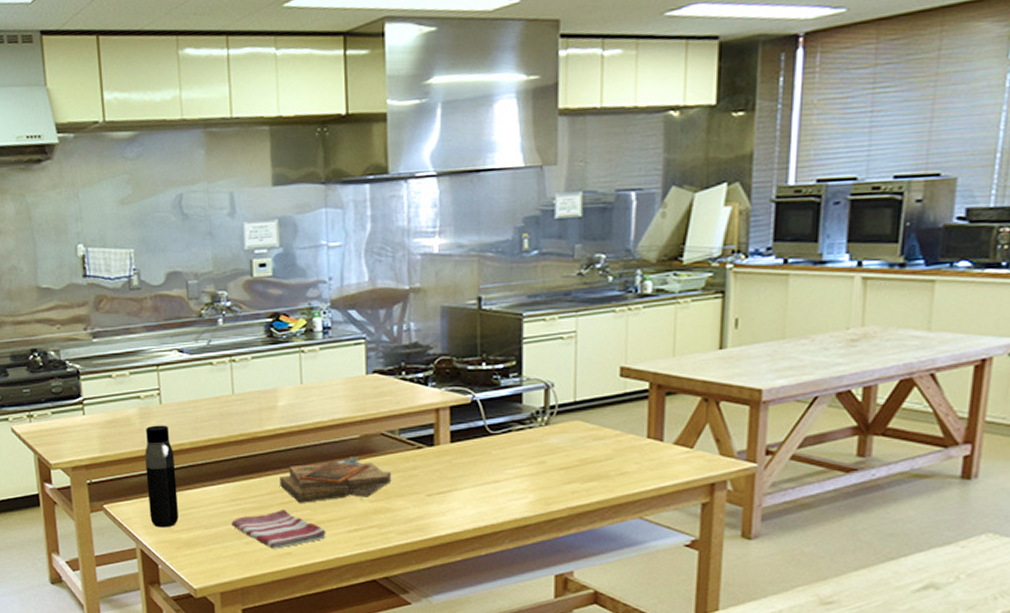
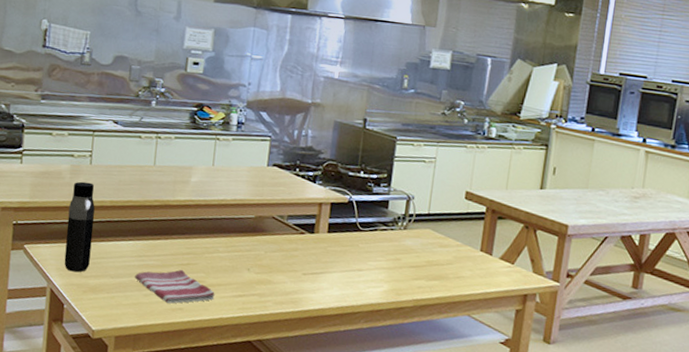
clipboard: present [280,457,392,503] -> none [182,233,277,269]

